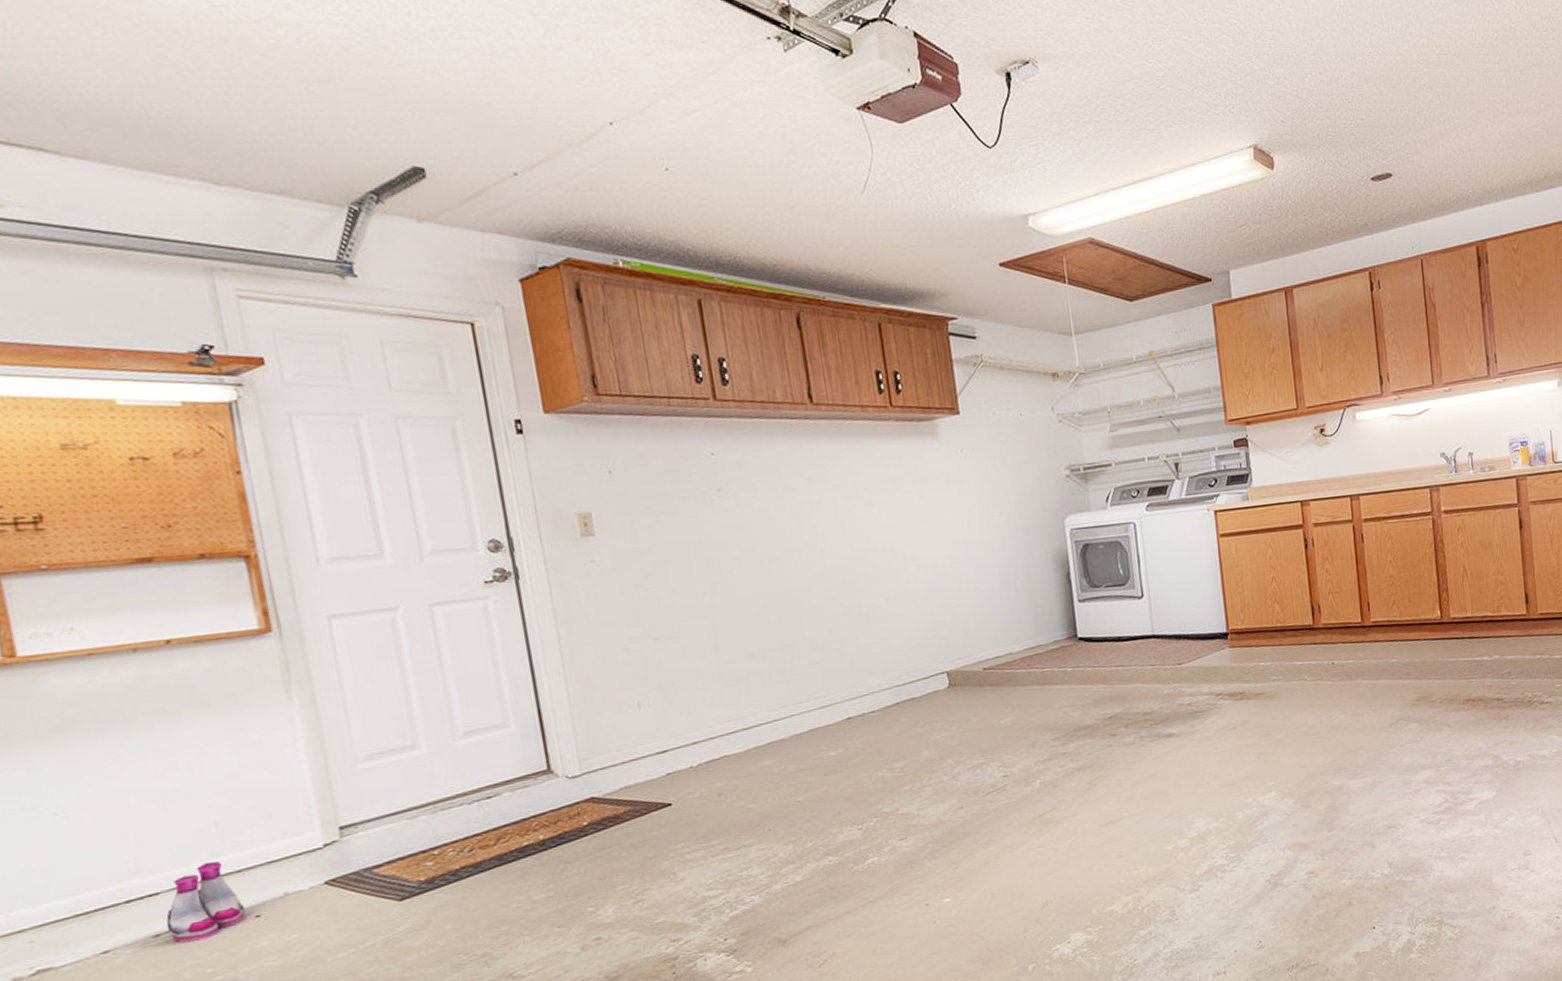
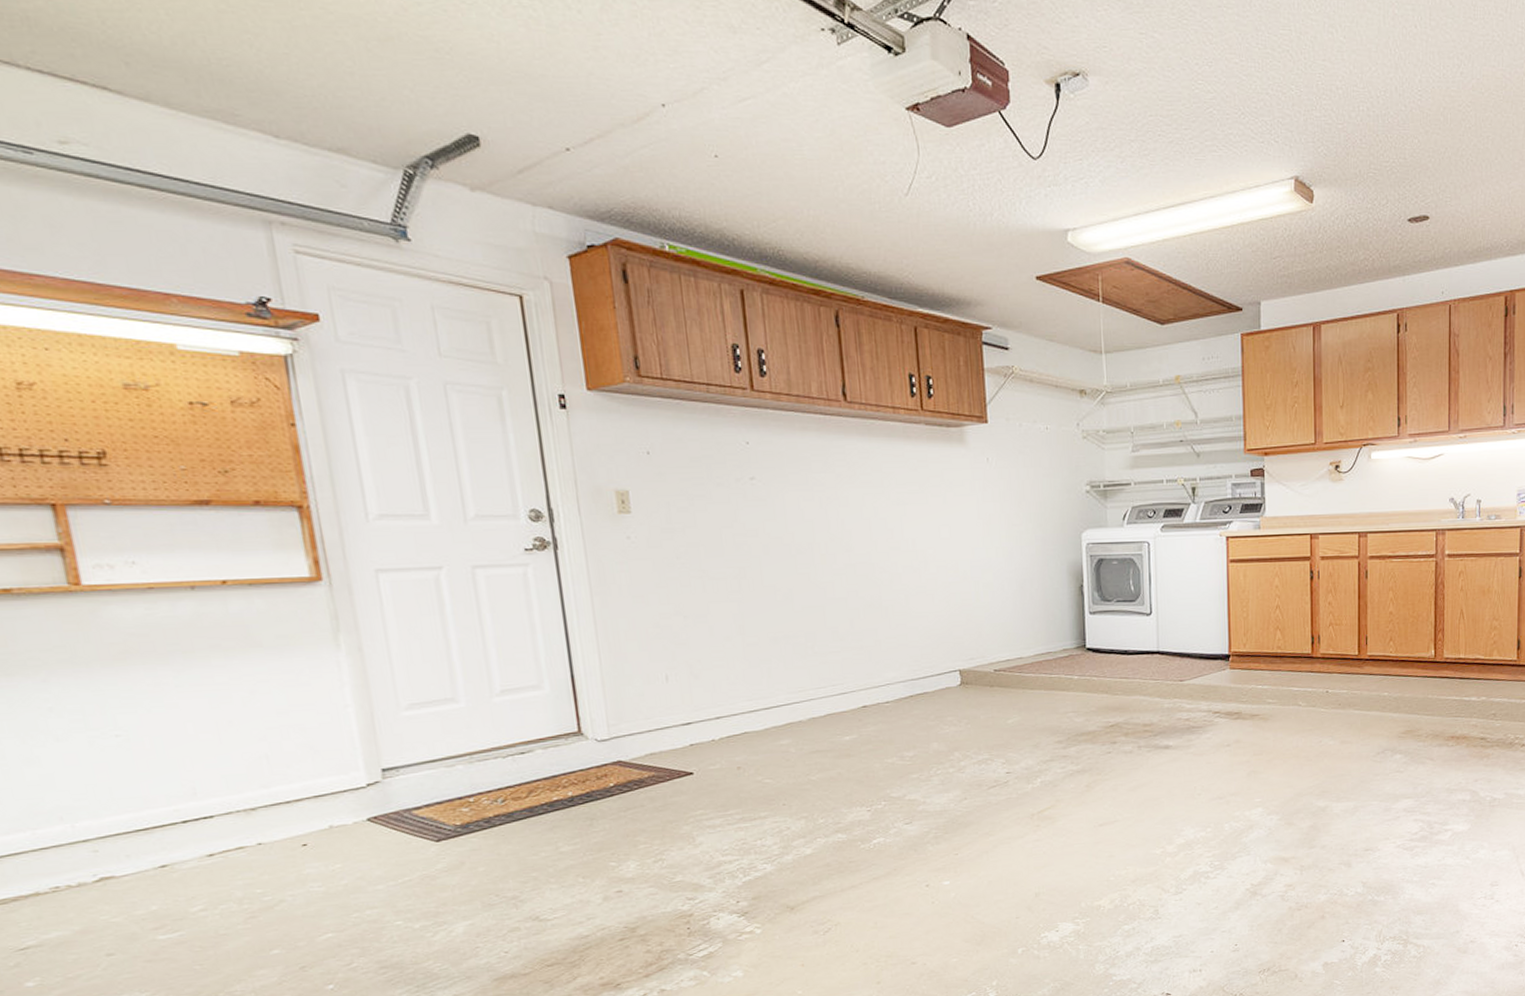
boots: present [166,861,246,942] -> none [219,792,294,863]

